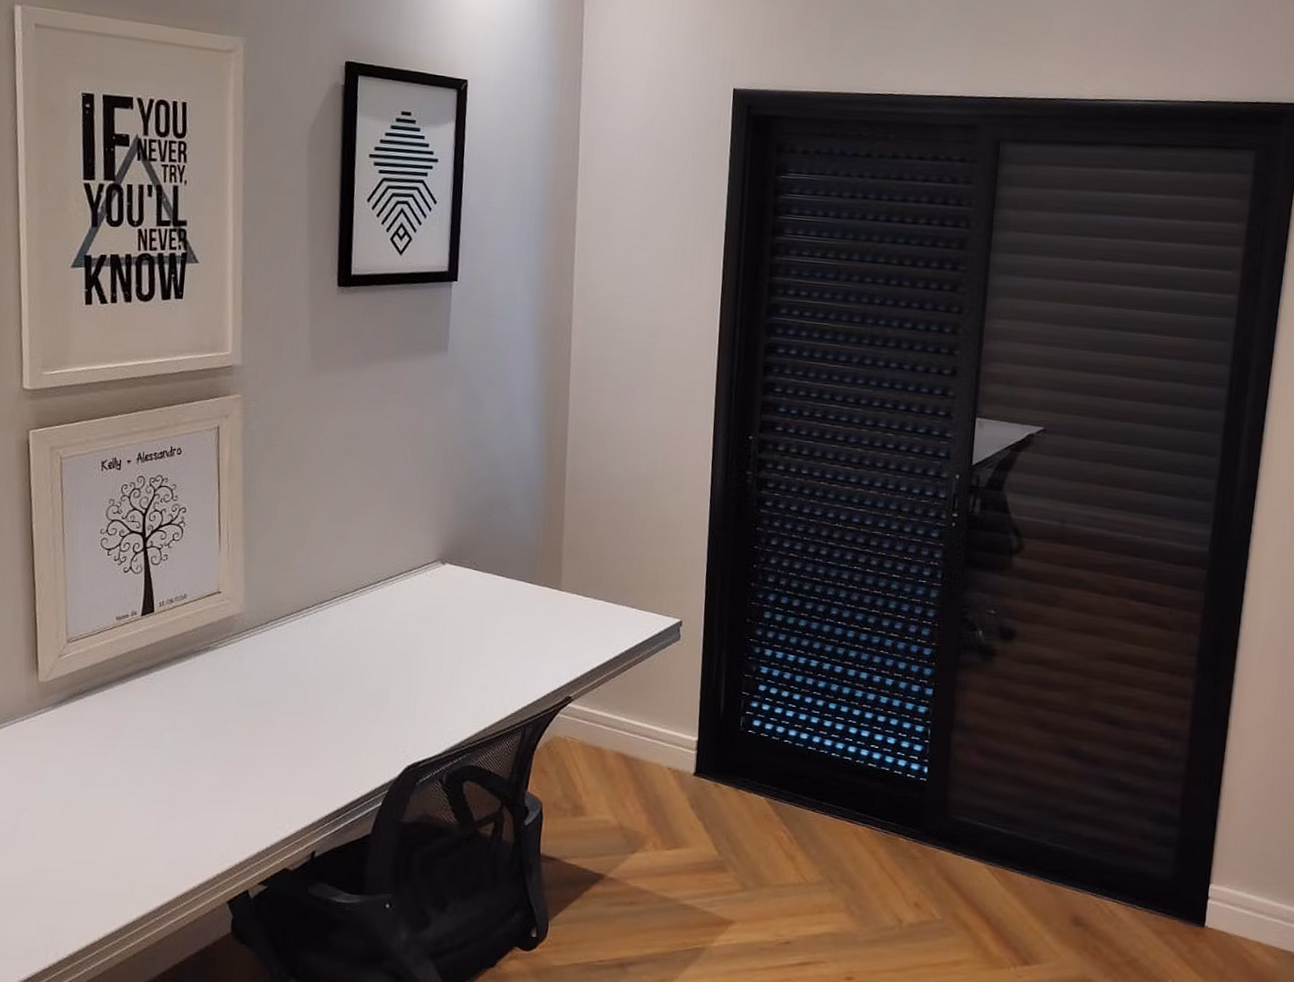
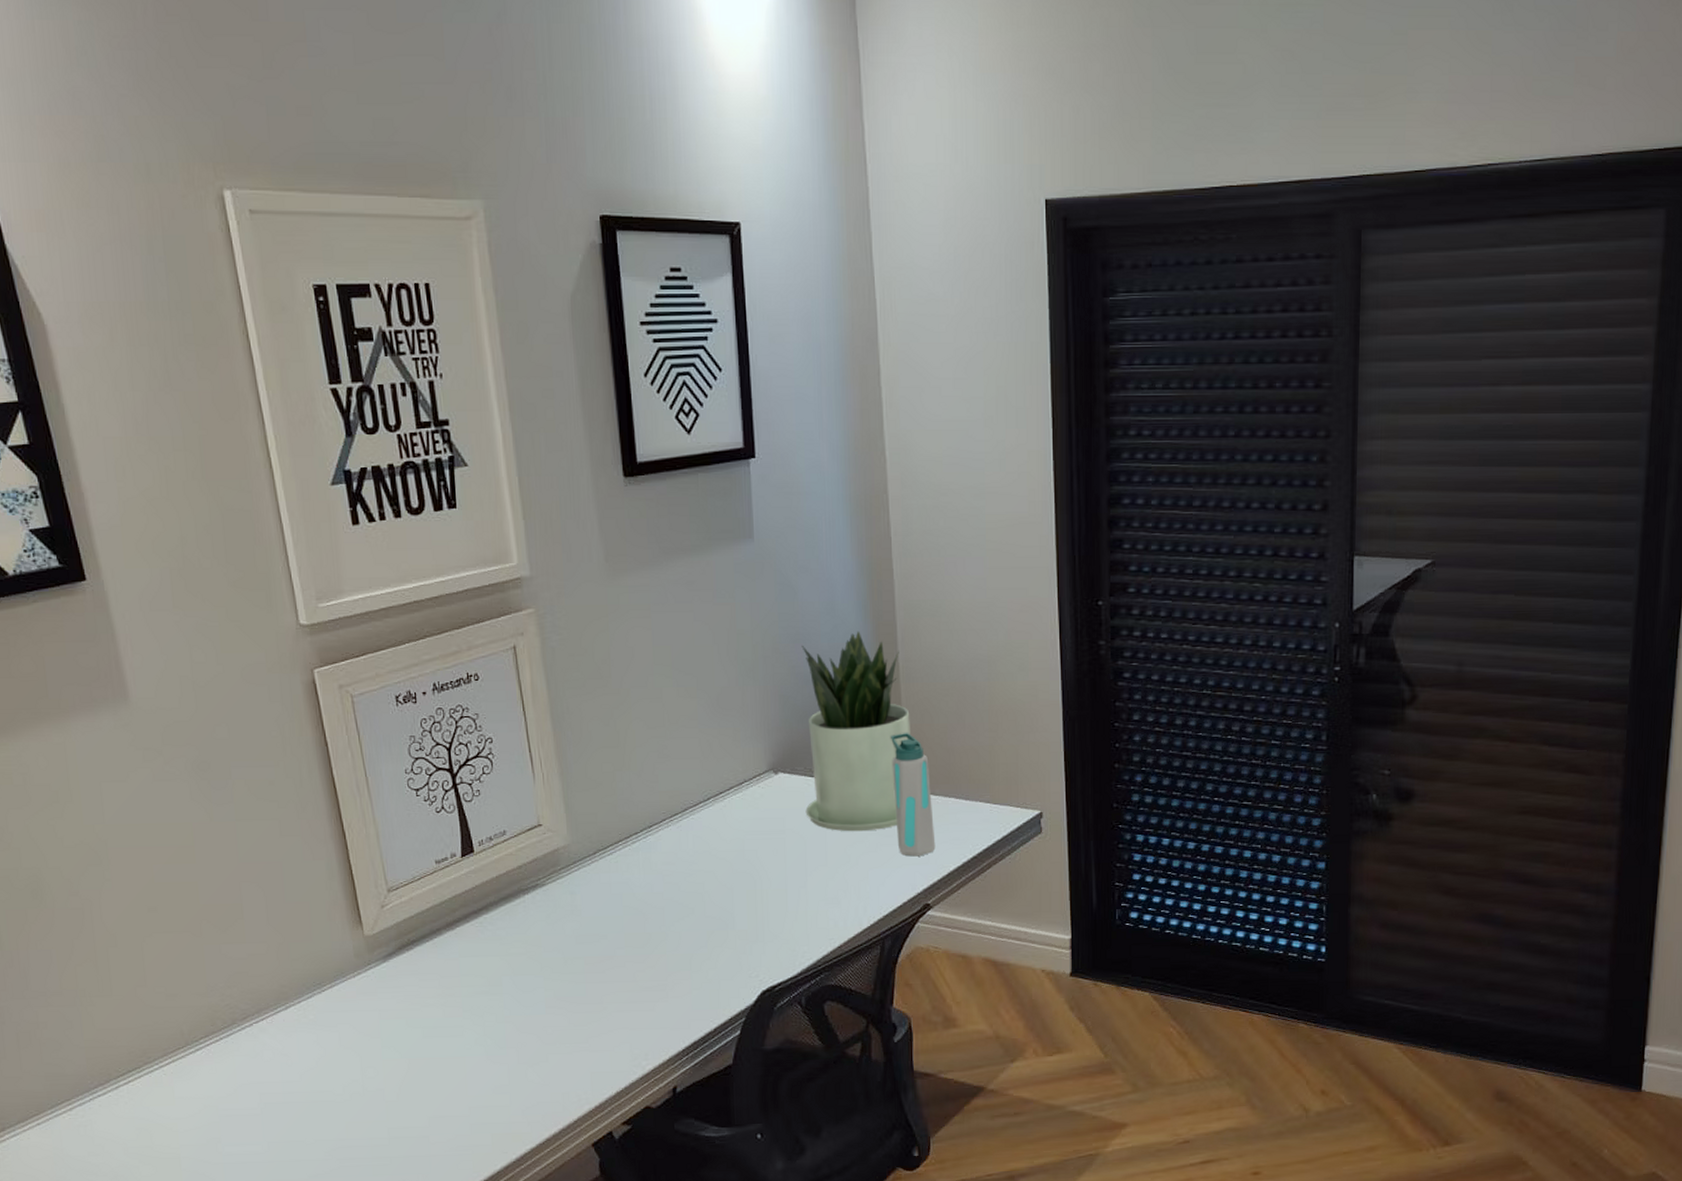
planter: none [466,442,571,625] -> present [801,631,912,832]
water bottle: none [547,537,584,652] -> present [890,732,936,857]

